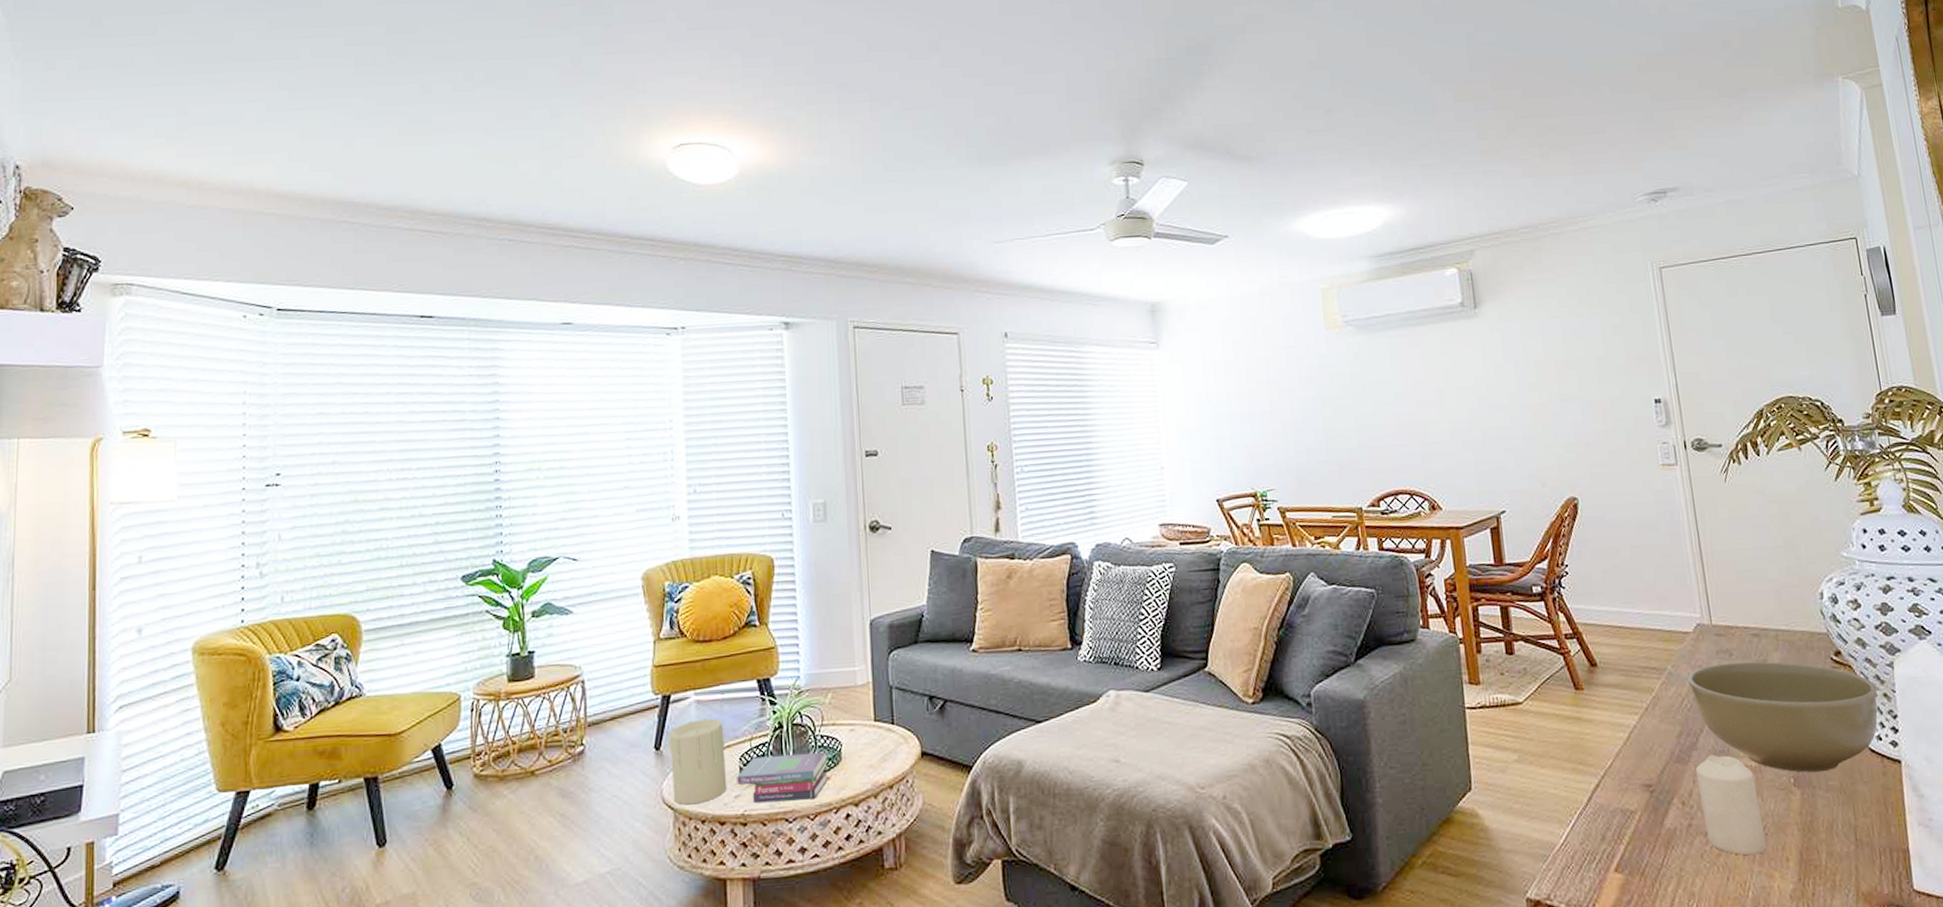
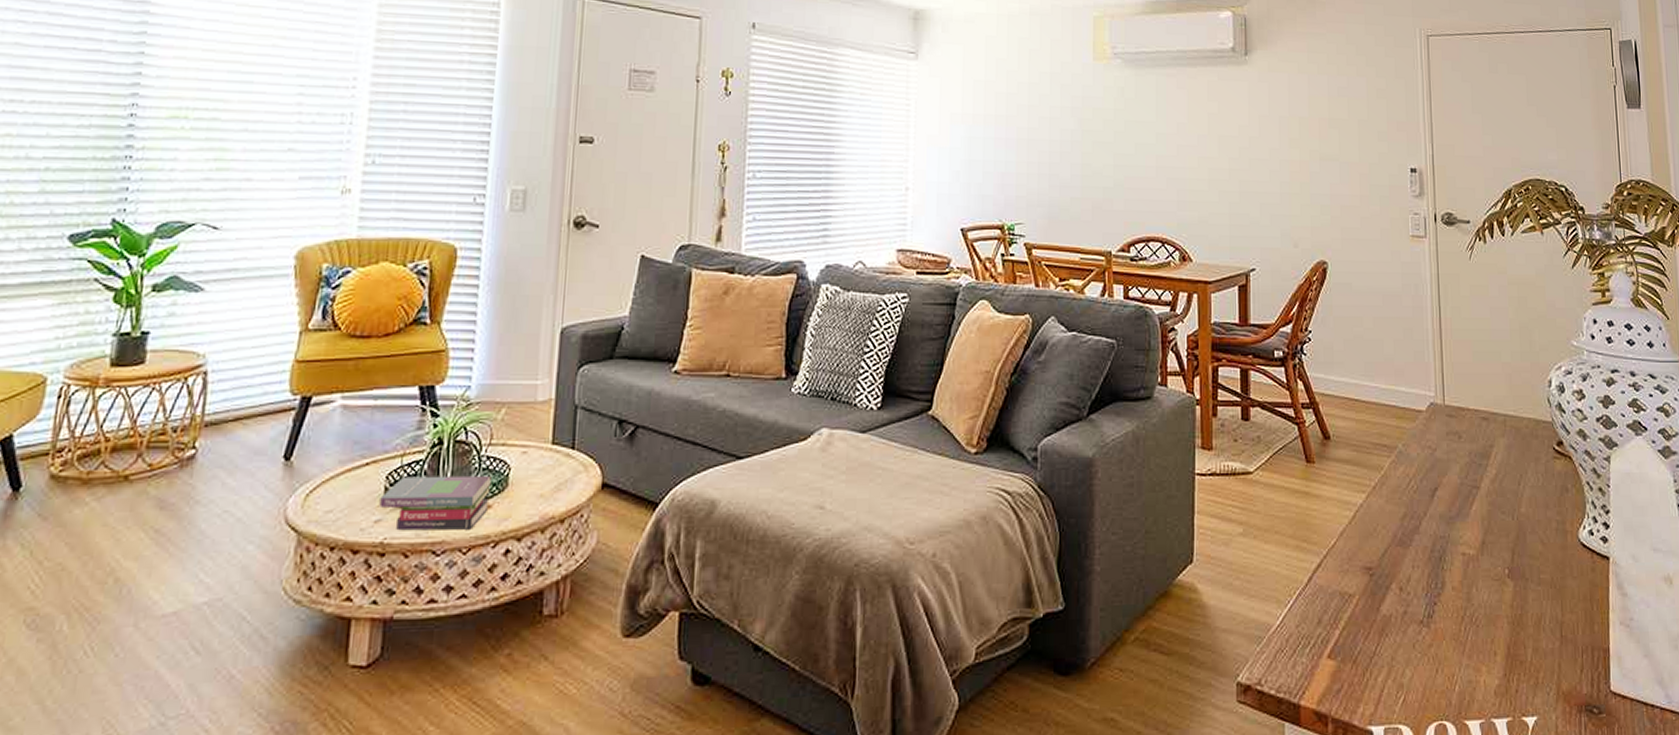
candle: present [668,718,727,805] -> none [298,428,372,528]
bowl: present [1687,661,1878,773] -> none [1416,445,1593,565]
candle: present [1695,755,1767,856] -> none [1415,540,1476,648]

